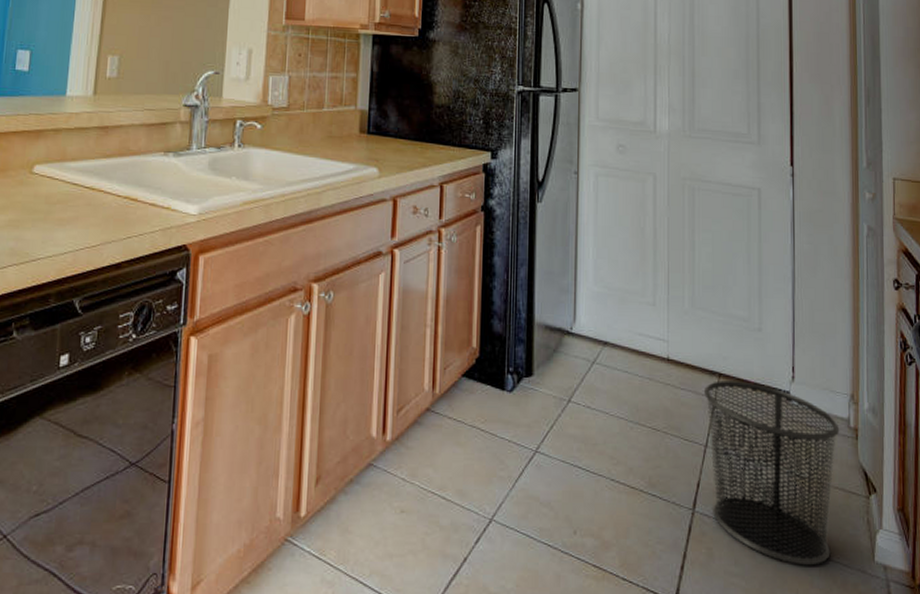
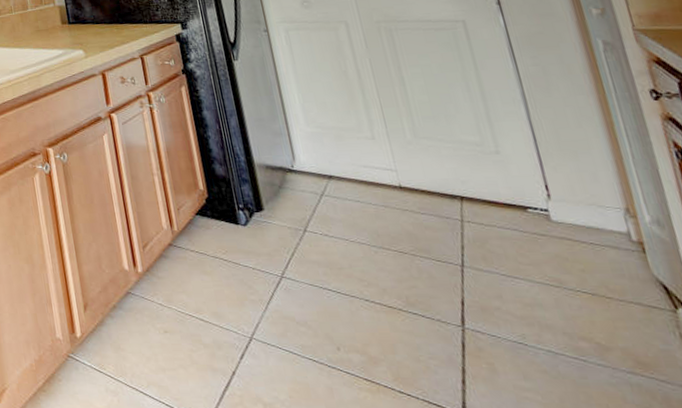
trash can: present [703,381,840,566] -> none [446,202,641,381]

